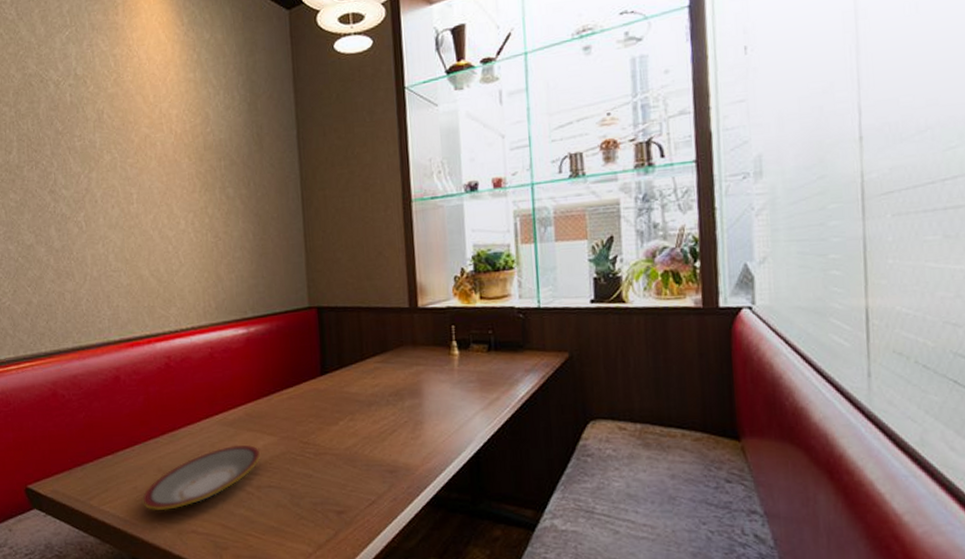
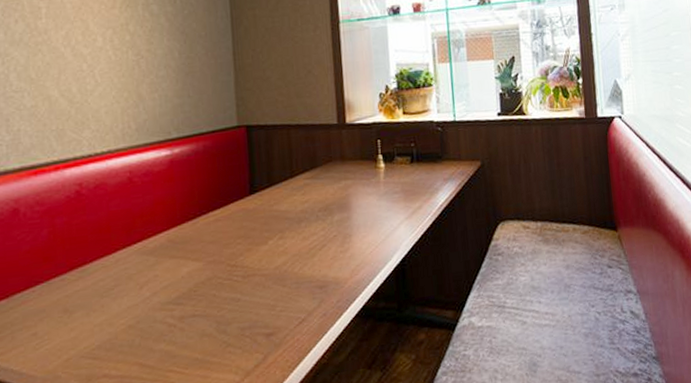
plate: present [142,445,260,511] -> none [43,273,184,358]

